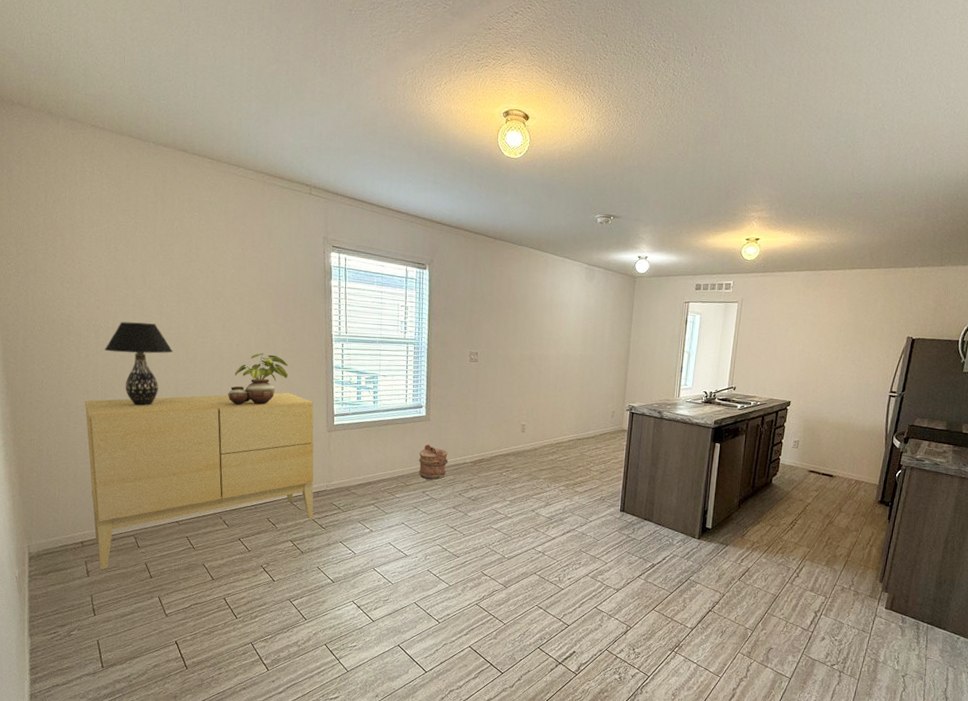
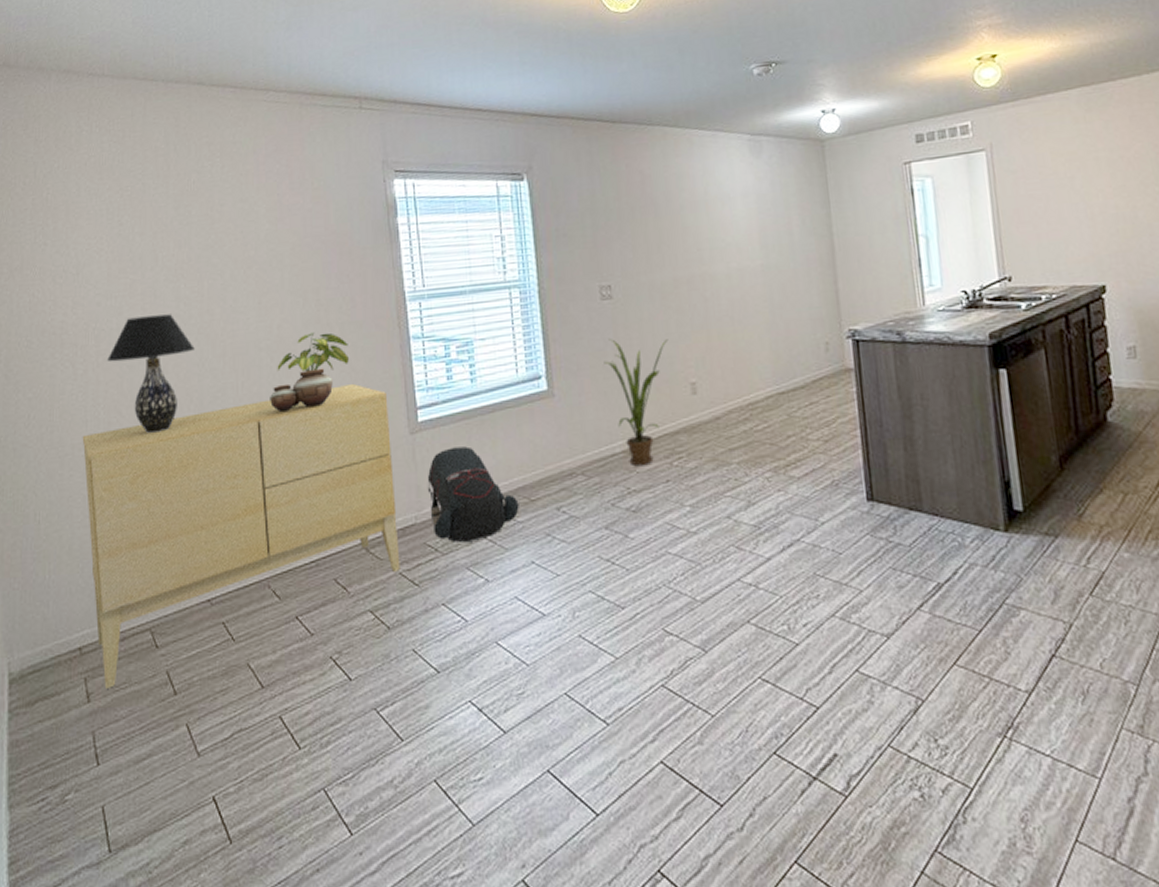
backpack: none [336,444,398,506] -> present [427,446,519,542]
bucket: present [418,444,448,480] -> none [545,433,589,488]
house plant: none [466,388,511,473] -> present [603,339,669,467]

